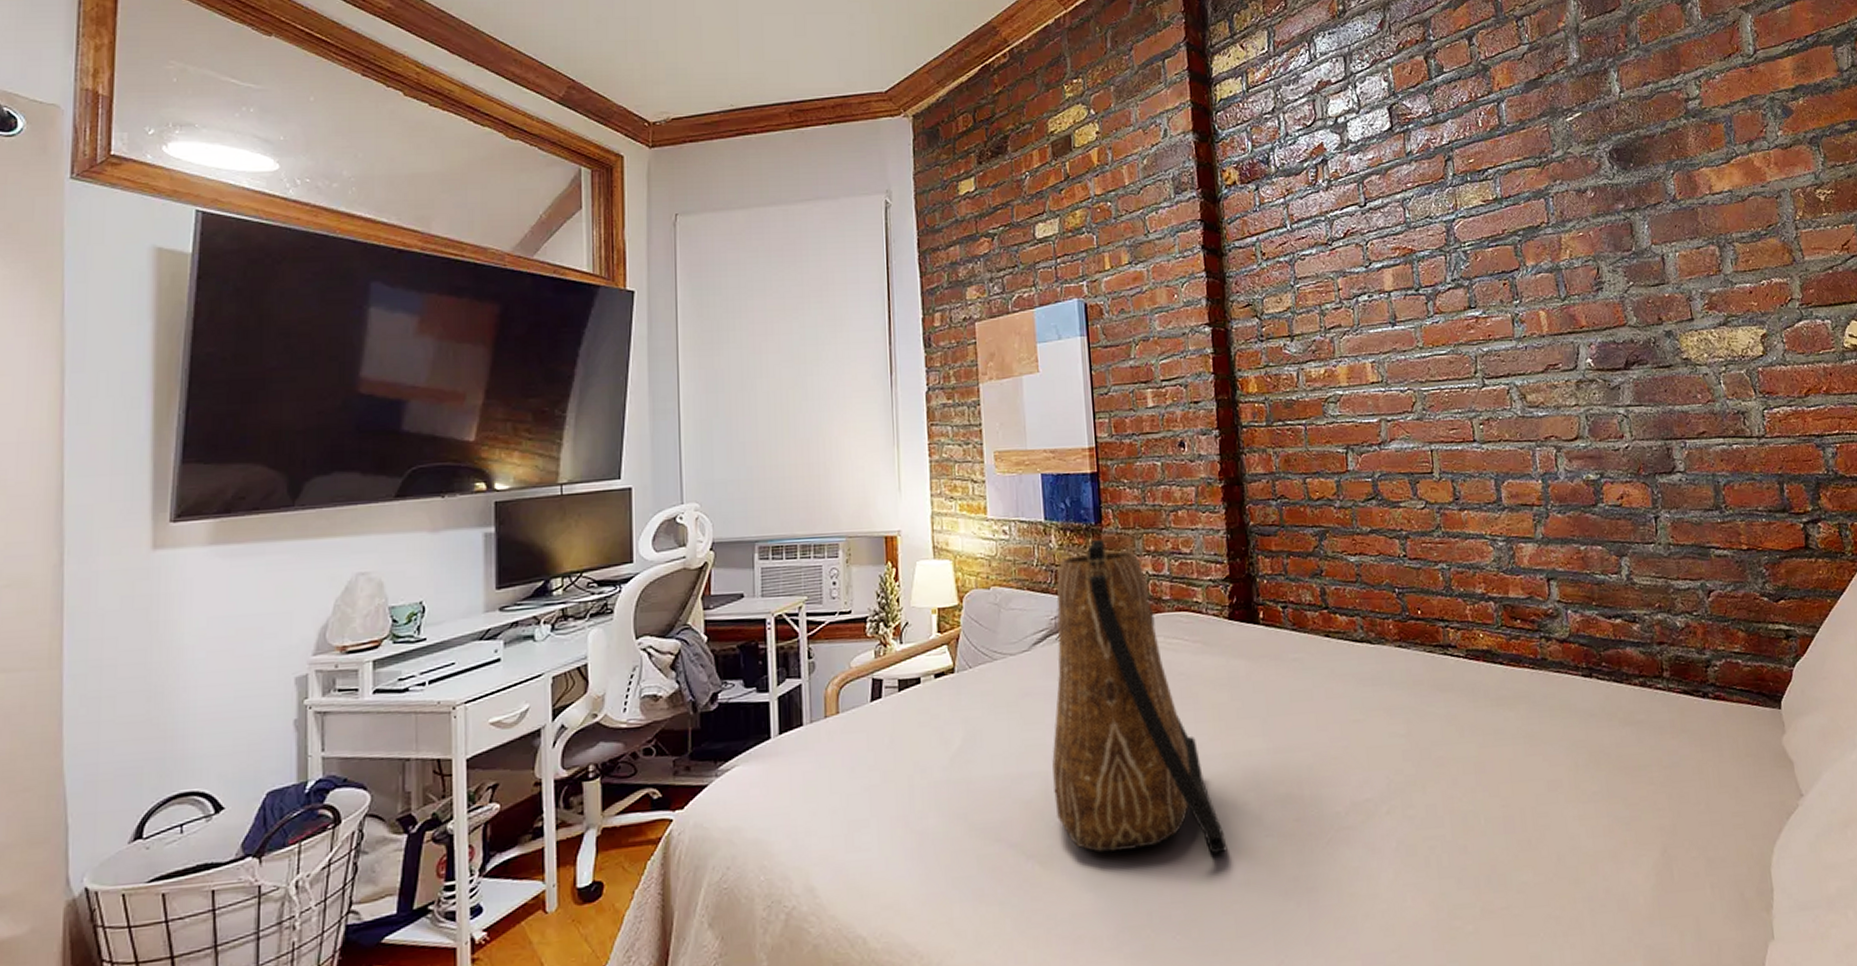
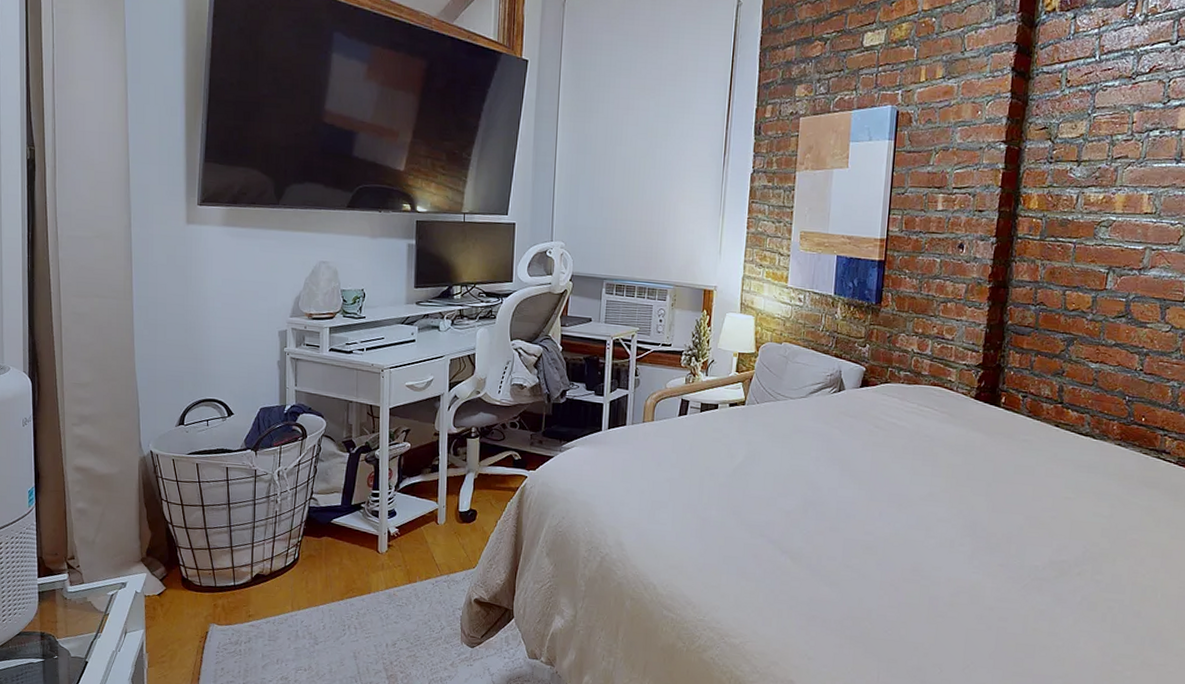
tote bag: present [1038,538,1227,854] -> none [809,316,940,579]

